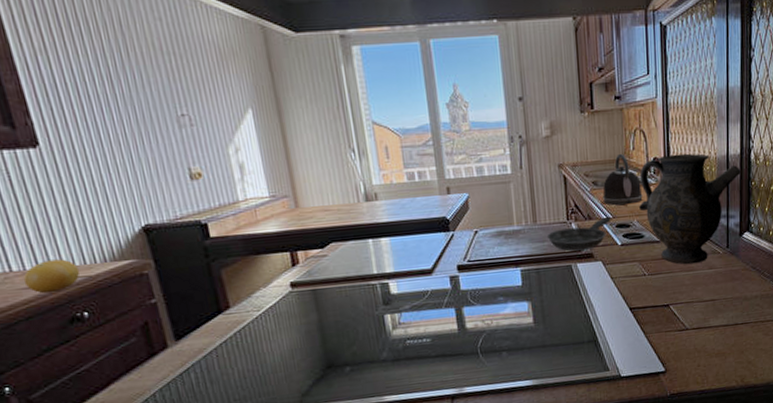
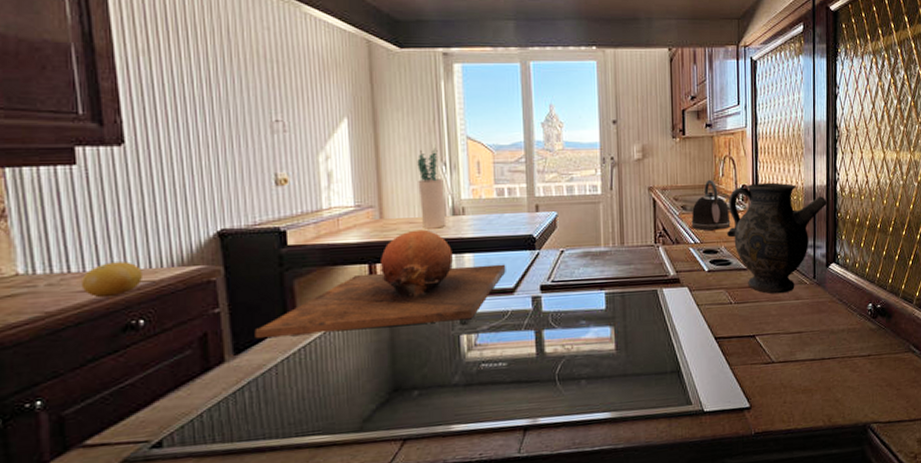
chopping board: none [191,216,423,326] -> present [254,229,506,339]
vase: none [325,134,361,216] -> present [417,147,447,229]
frying pan: present [546,216,611,252] -> none [633,241,698,276]

